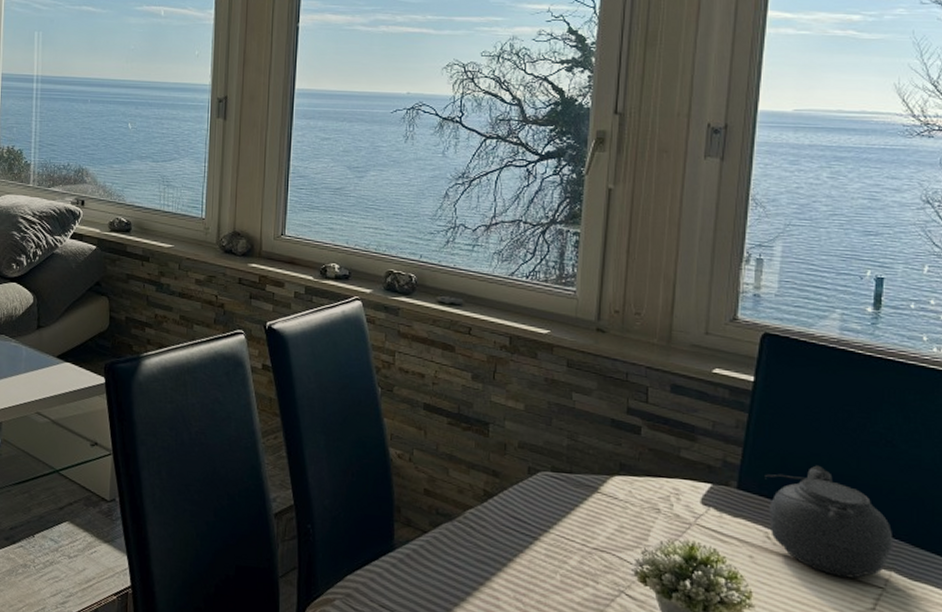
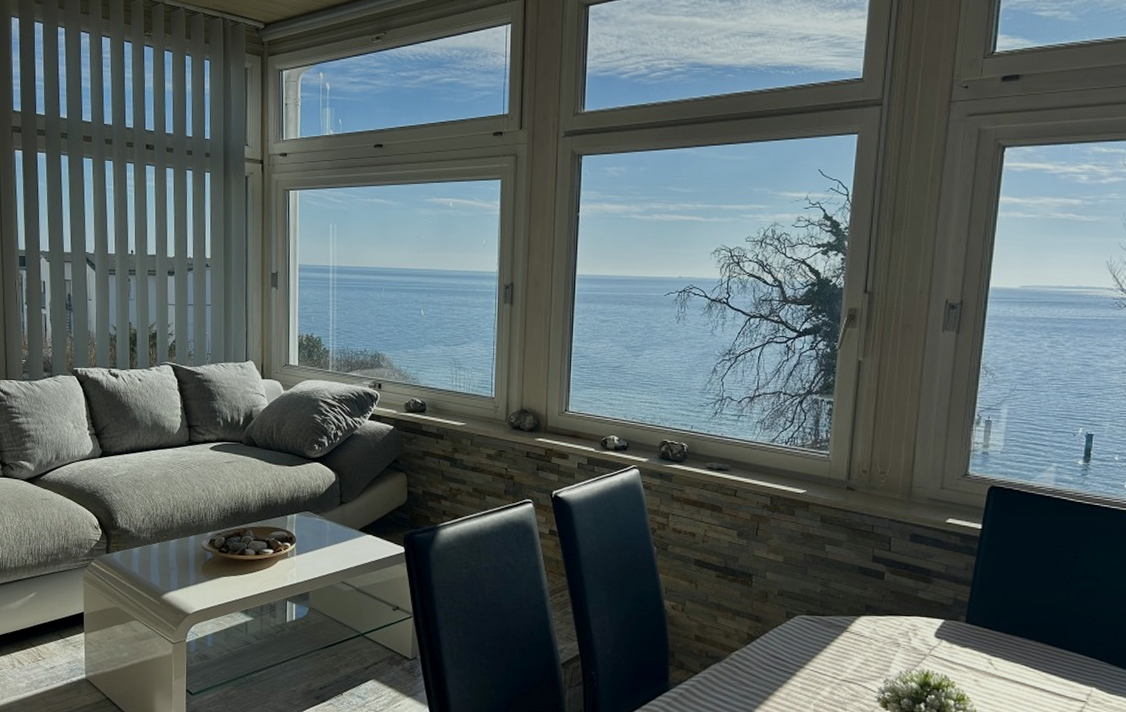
teapot: present [765,465,894,579] -> none [989,599,1095,695]

